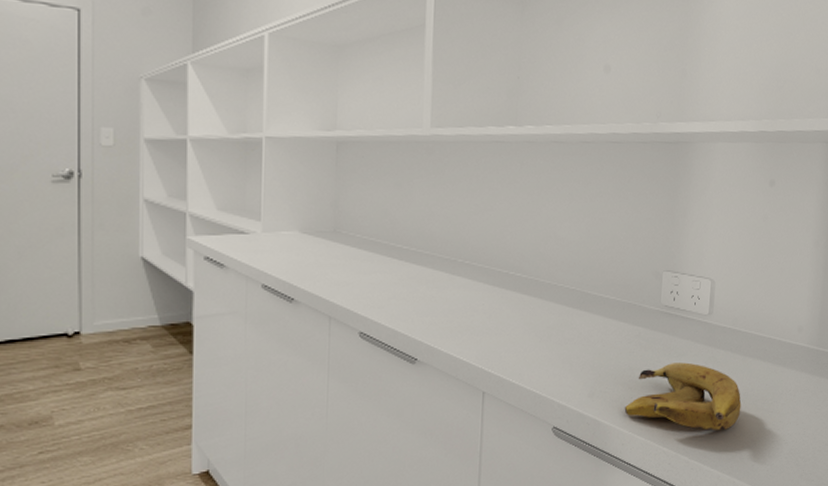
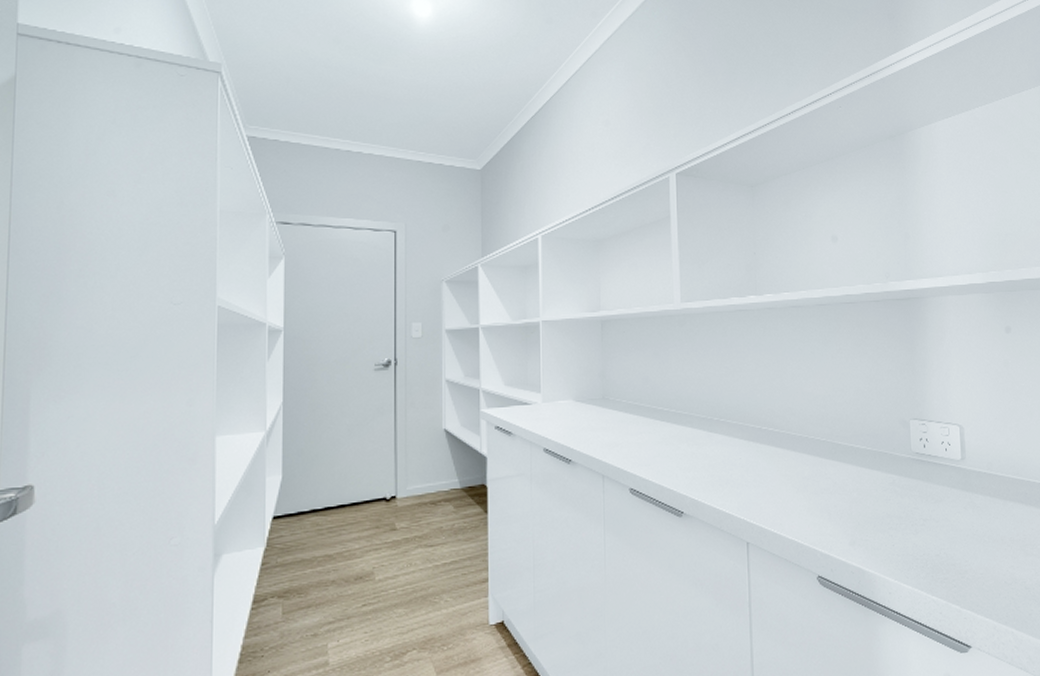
banana: present [624,362,742,430] -> none [887,508,1009,578]

